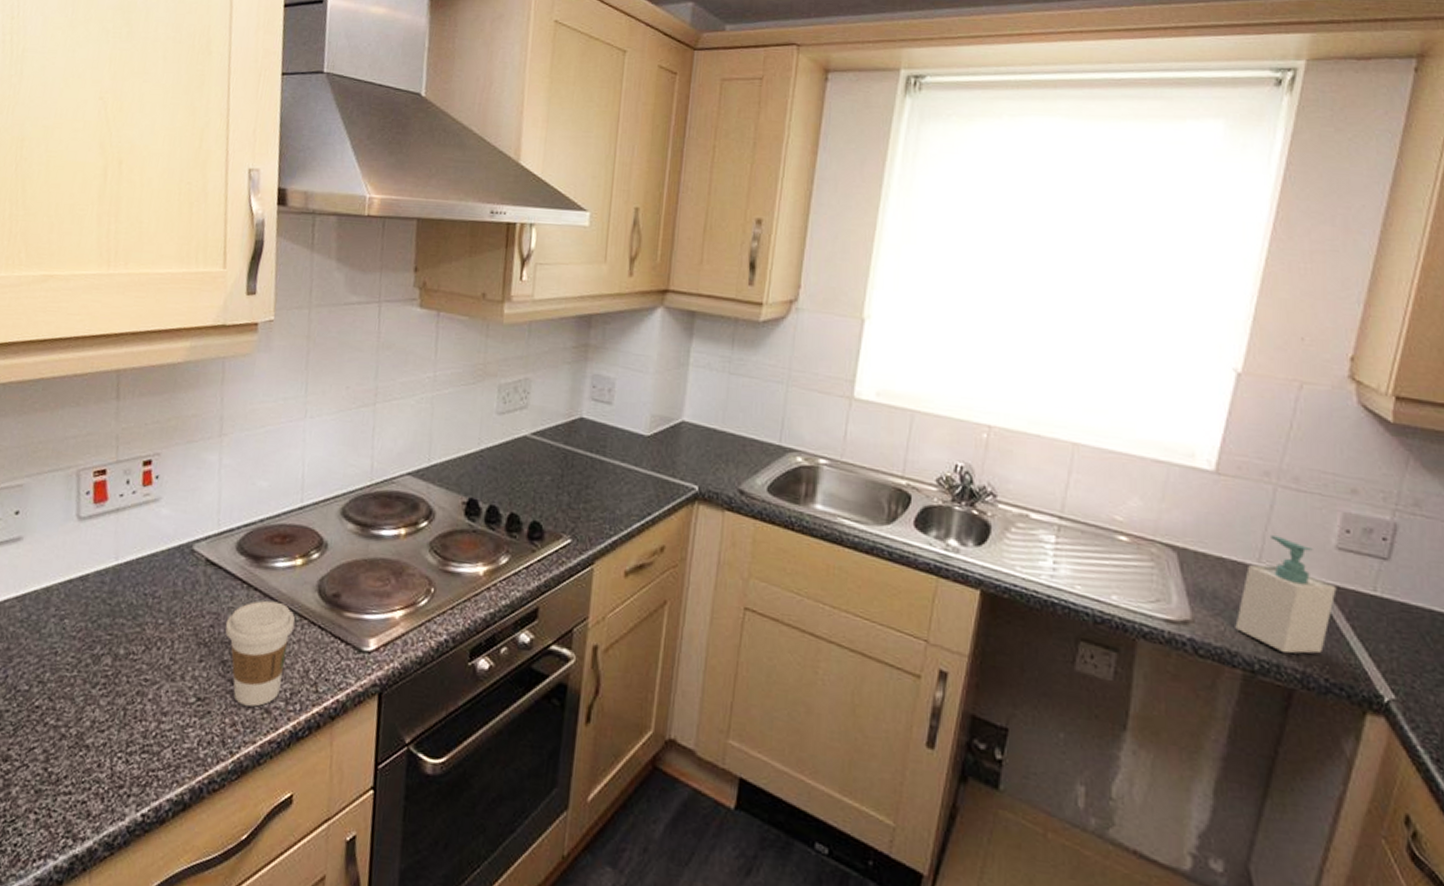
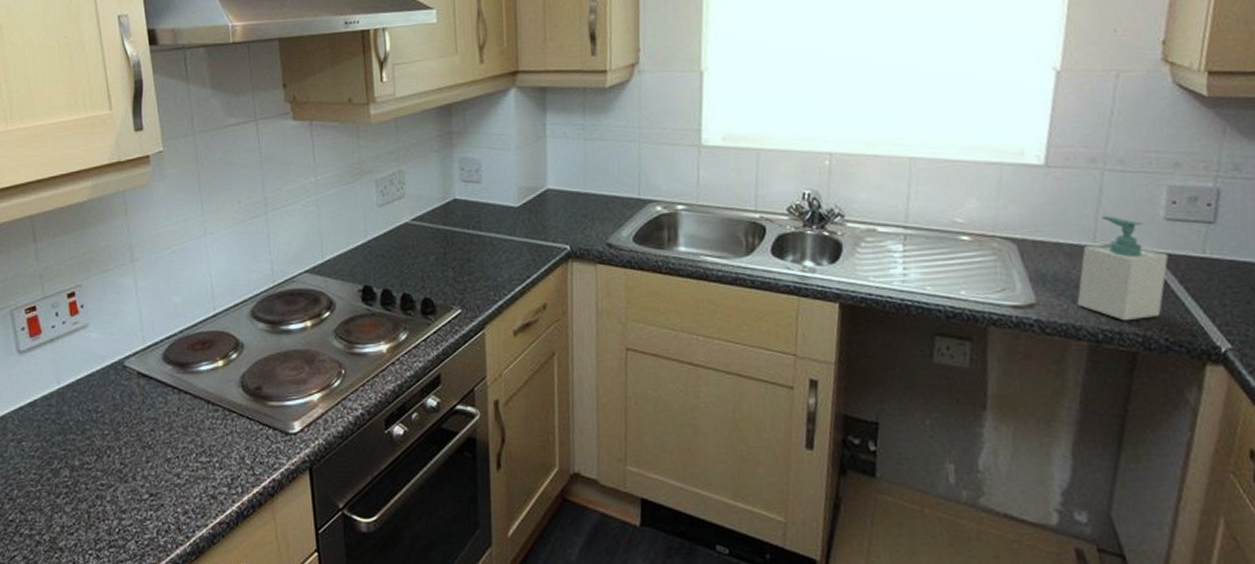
coffee cup: present [225,600,296,707] -> none [164,401,226,495]

